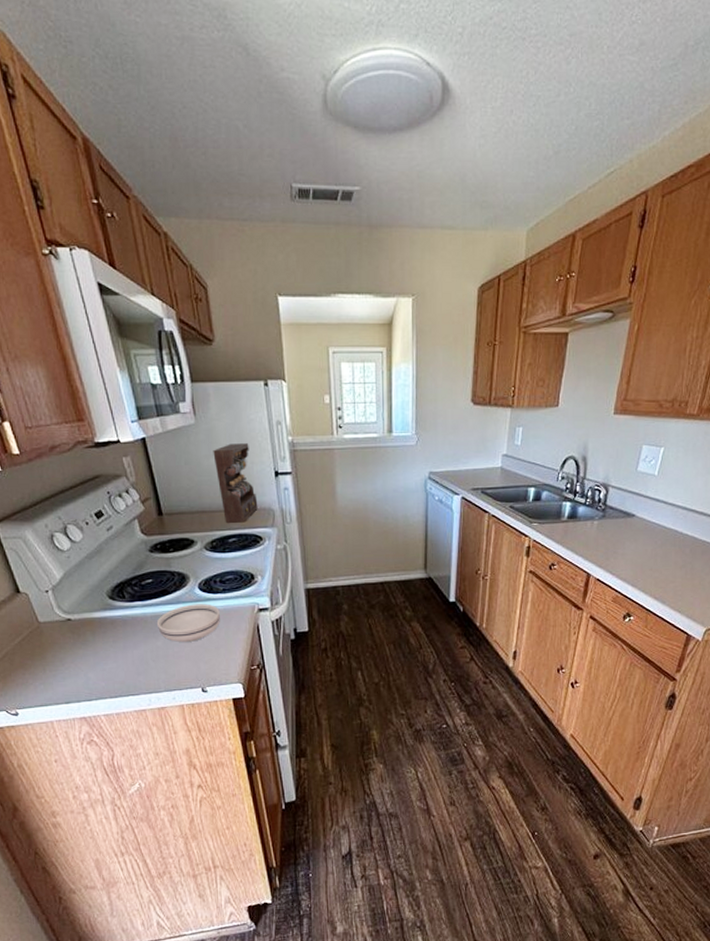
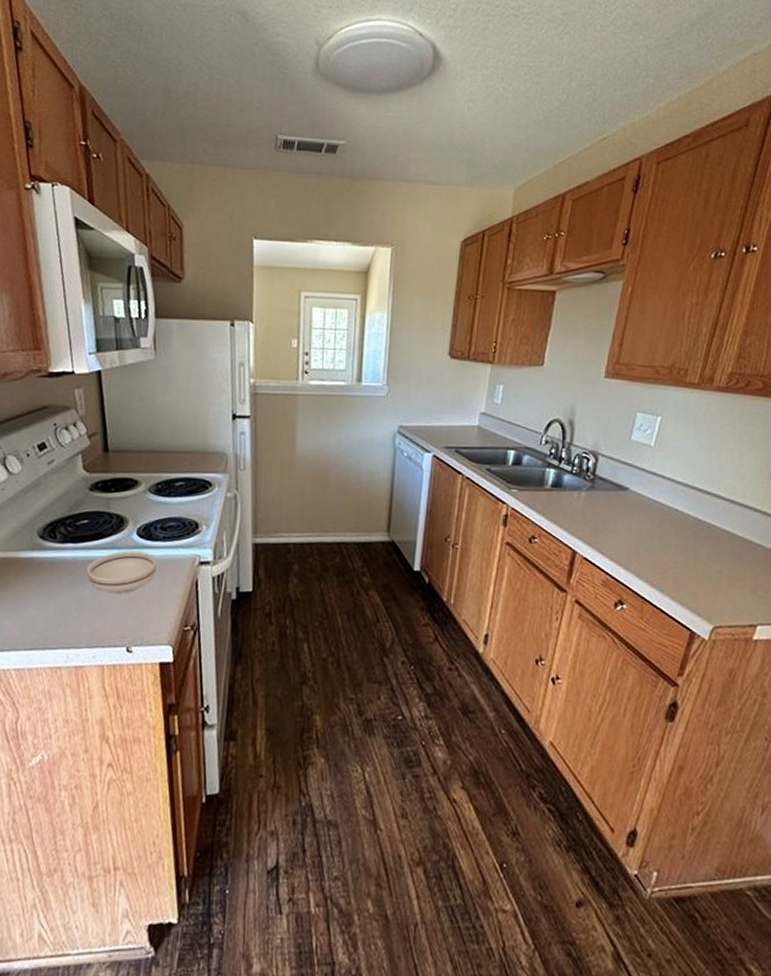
spice rack: present [213,443,258,523] -> none [169,382,211,466]

